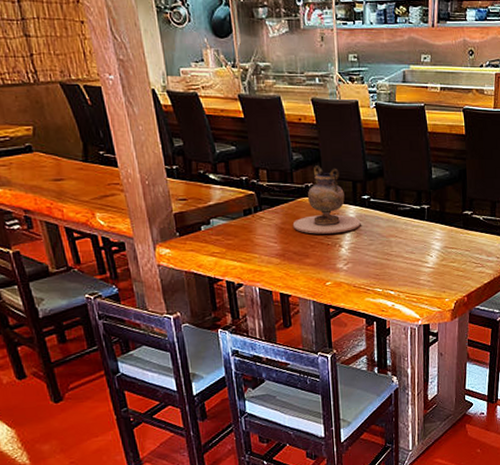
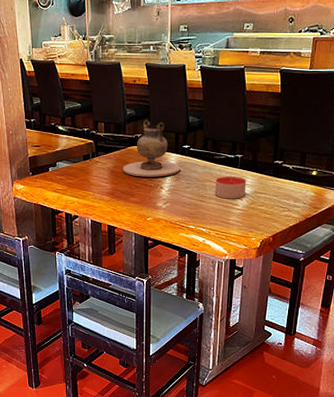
candle: none [401,229,436,256] -> present [214,176,246,199]

